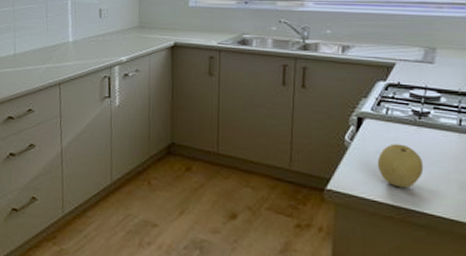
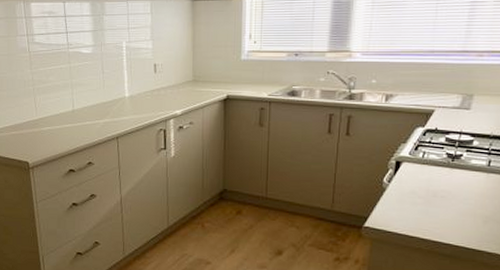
fruit: present [377,143,424,189] -> none [411,184,453,224]

